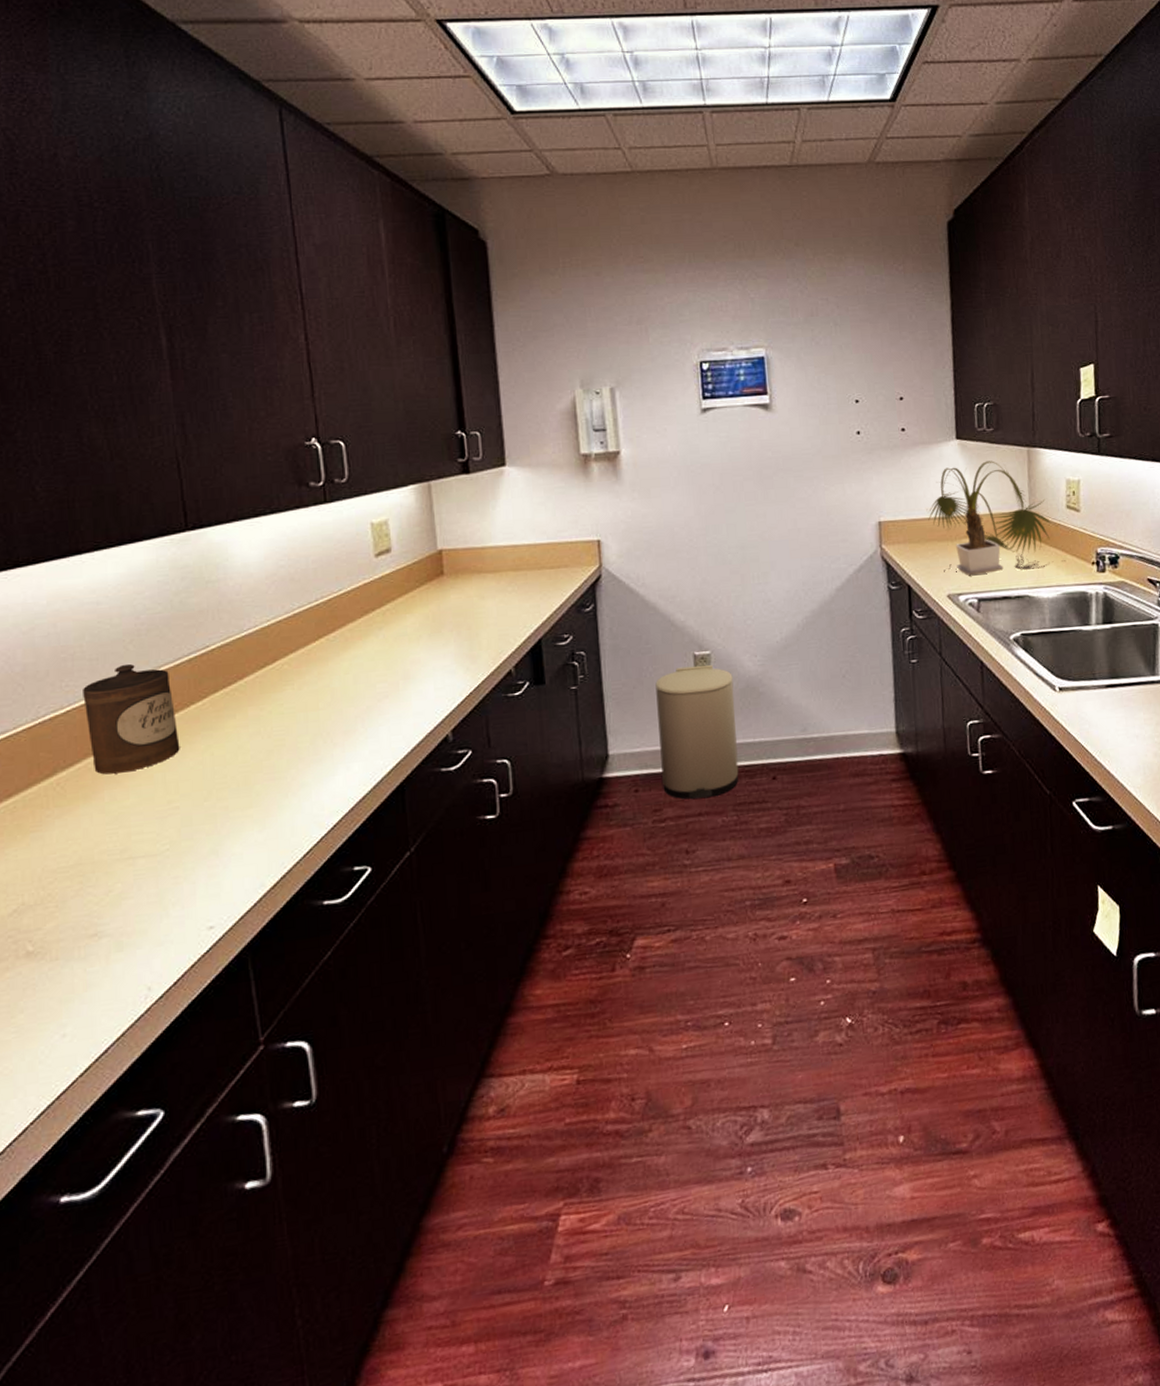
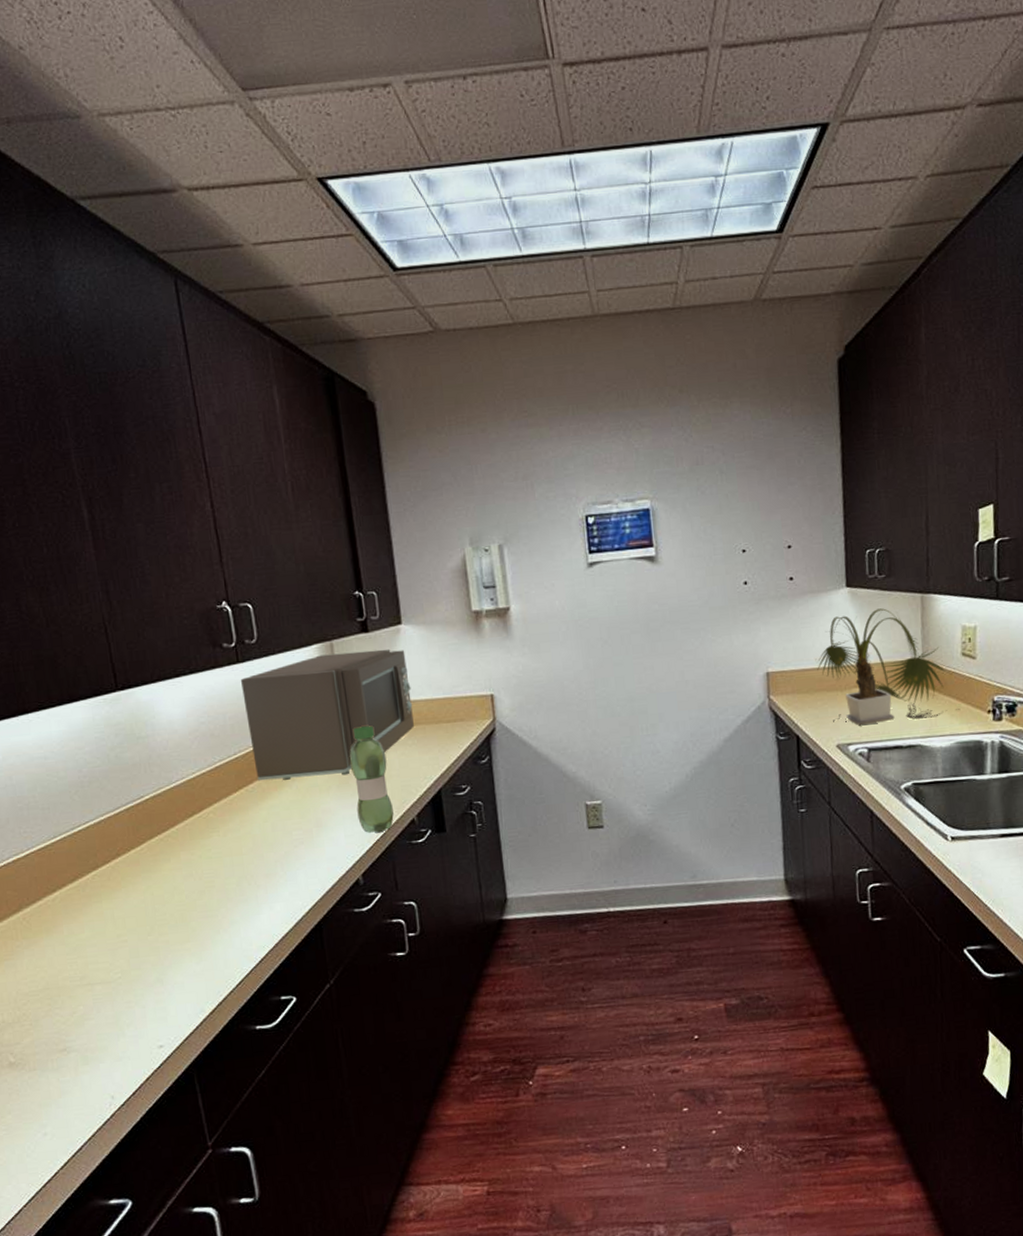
canister: present [83,663,180,775] -> none [38,812,125,911]
microwave: none [326,491,515,630] -> present [240,649,414,781]
water bottle: none [443,571,489,686] -> present [349,726,394,833]
pedal bin: present [655,664,739,800] -> none [549,813,631,942]

